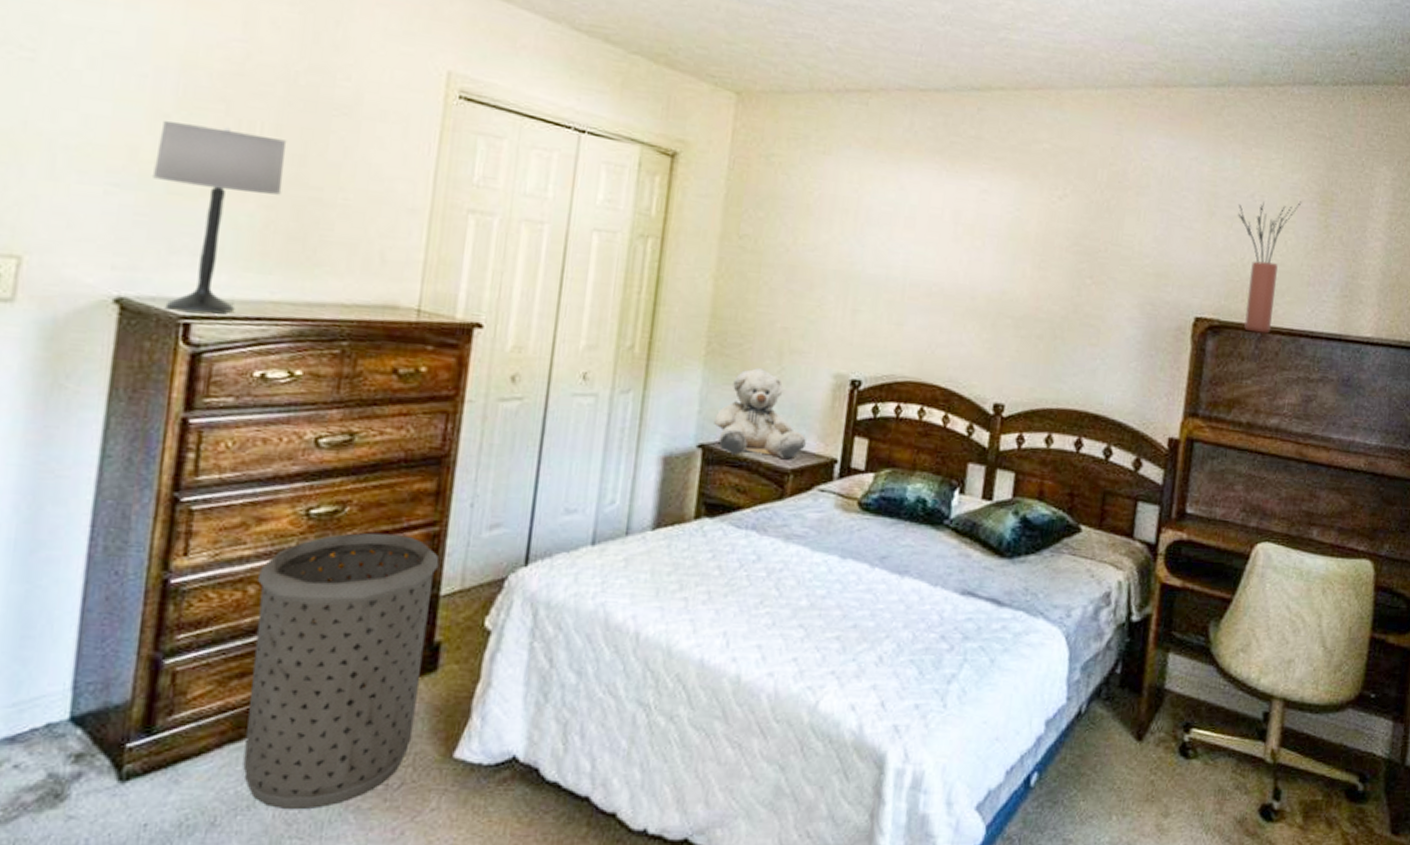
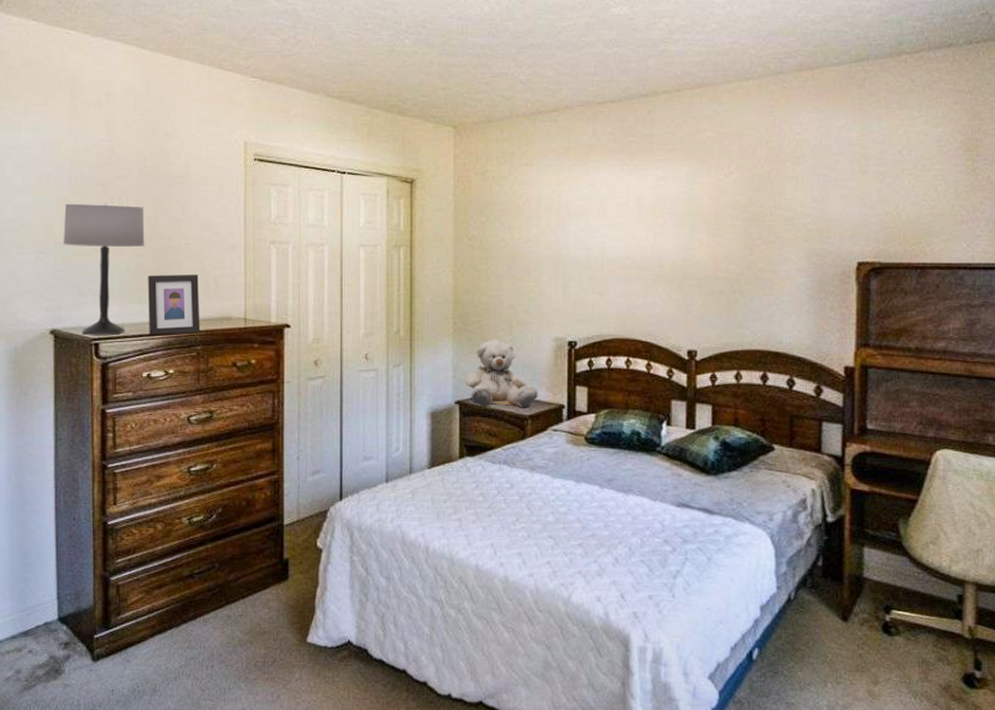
laundry basket: present [243,532,440,809] -> none [162,482,281,679]
picture frame: none [271,235,357,324] -> present [148,275,201,336]
vase: present [1238,201,1302,334] -> none [887,151,948,270]

